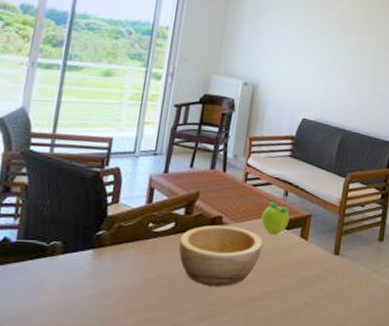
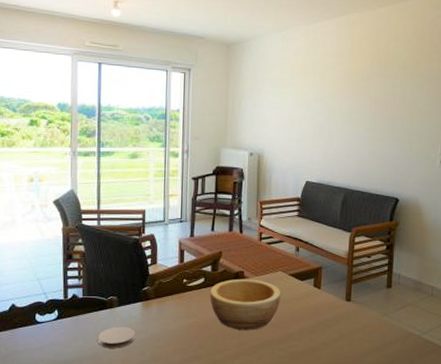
coaster: none [28,279,80,308] -> present [98,326,135,348]
fruit: present [261,202,290,234] -> none [277,257,303,285]

